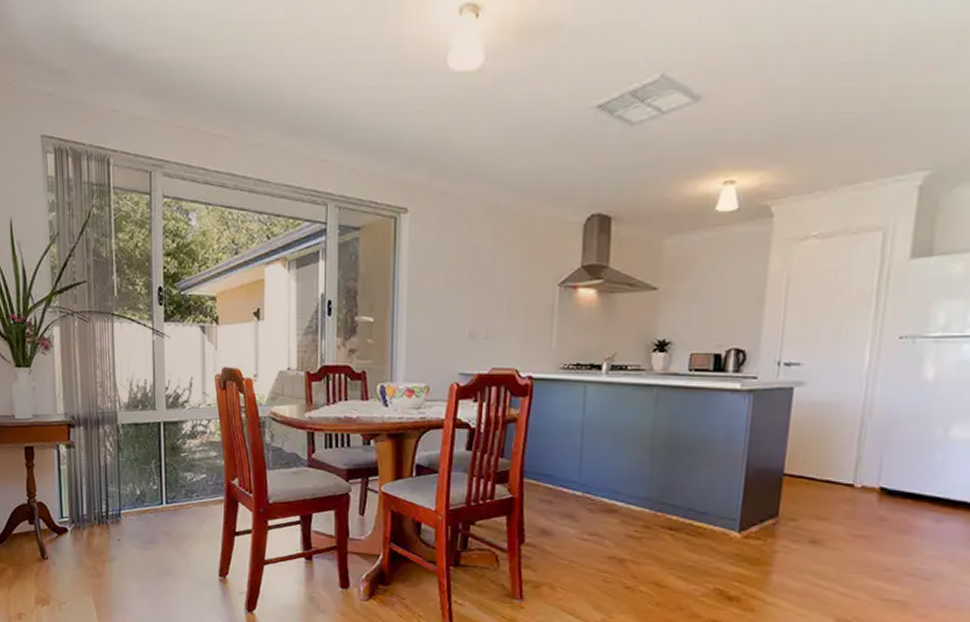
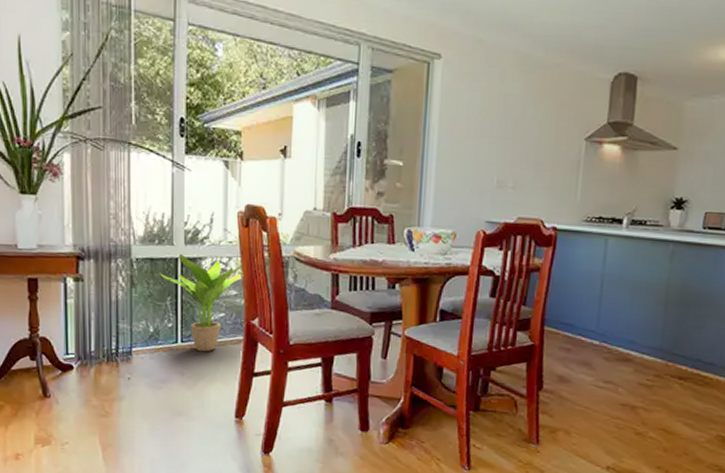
potted plant: none [144,418,223,513] -> present [160,253,243,352]

